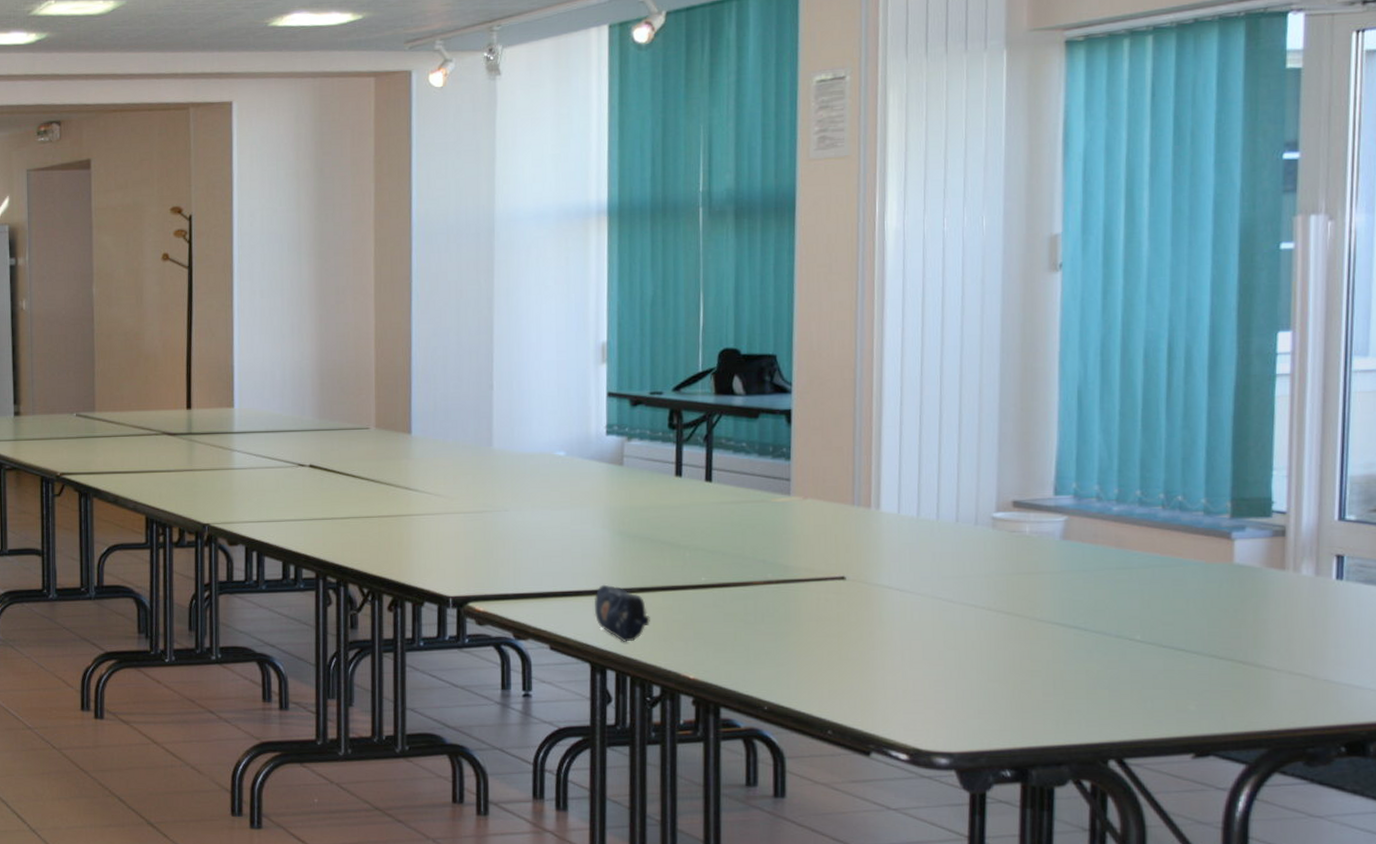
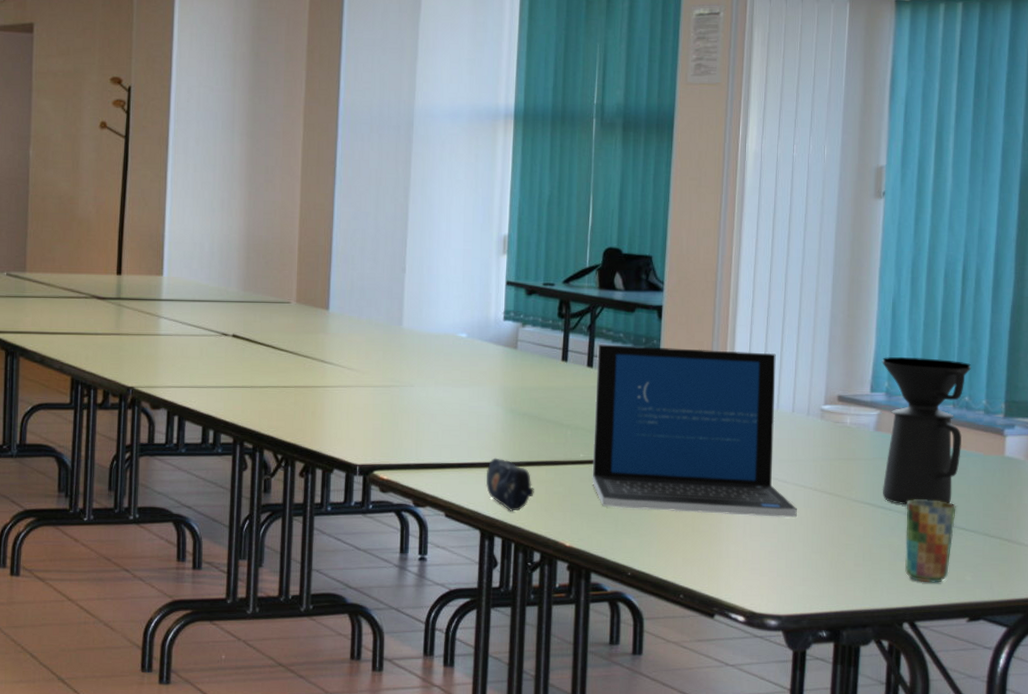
laptop: none [716,455,967,642] -> present [592,344,797,518]
coffee maker: none [1067,452,1185,625] -> present [882,356,972,506]
cup: none [1107,617,1172,714] -> present [905,499,956,583]

